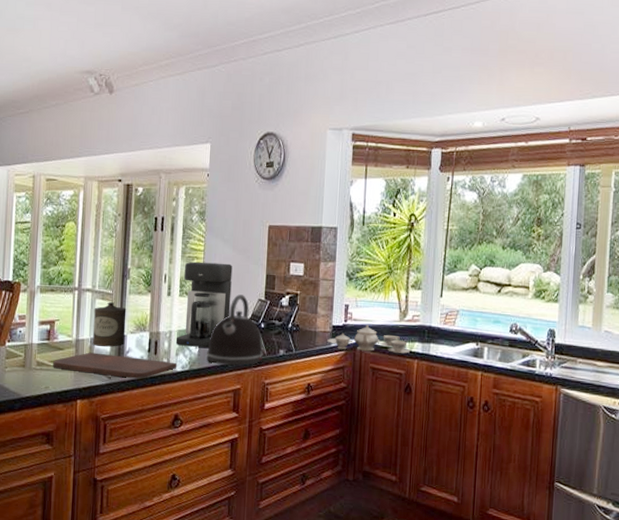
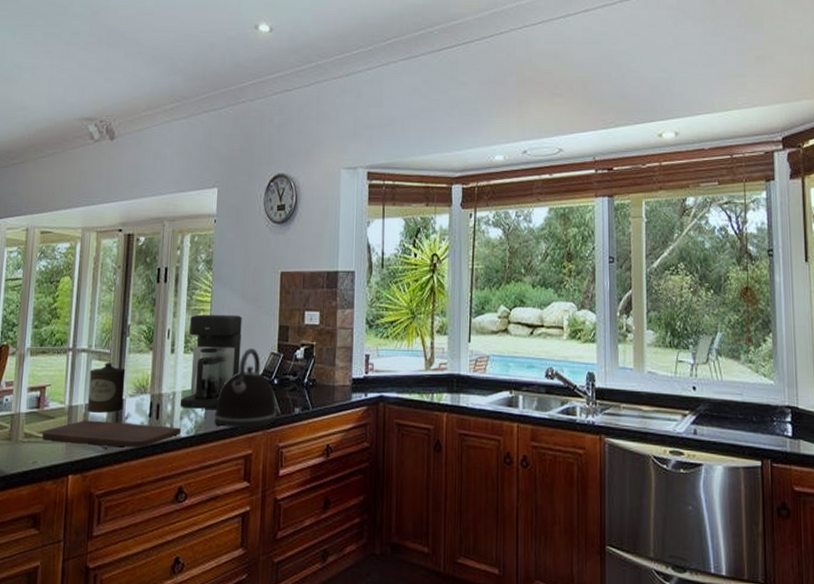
tea set: present [327,325,410,354] -> none [347,376,439,407]

